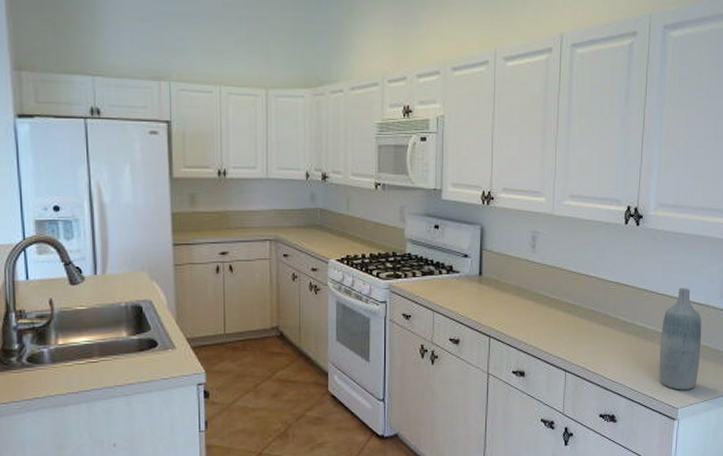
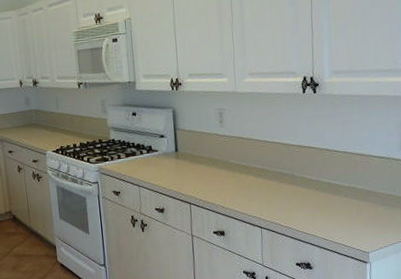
bottle: present [659,288,702,390] -> none [346,144,386,236]

